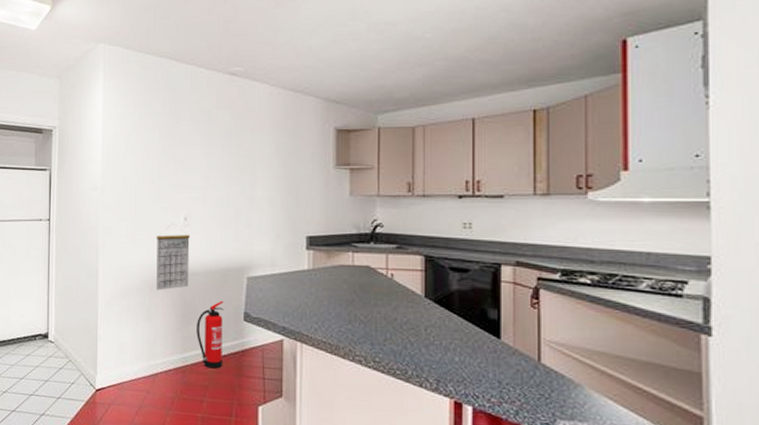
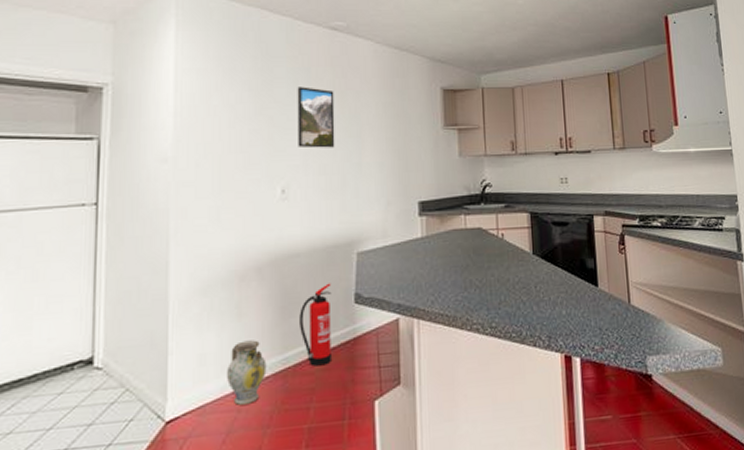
ceramic jug: none [139,338,170,388] -> present [226,340,267,405]
calendar: present [156,225,190,290] -> none [246,200,289,280]
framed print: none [198,128,231,183] -> present [297,87,335,148]

